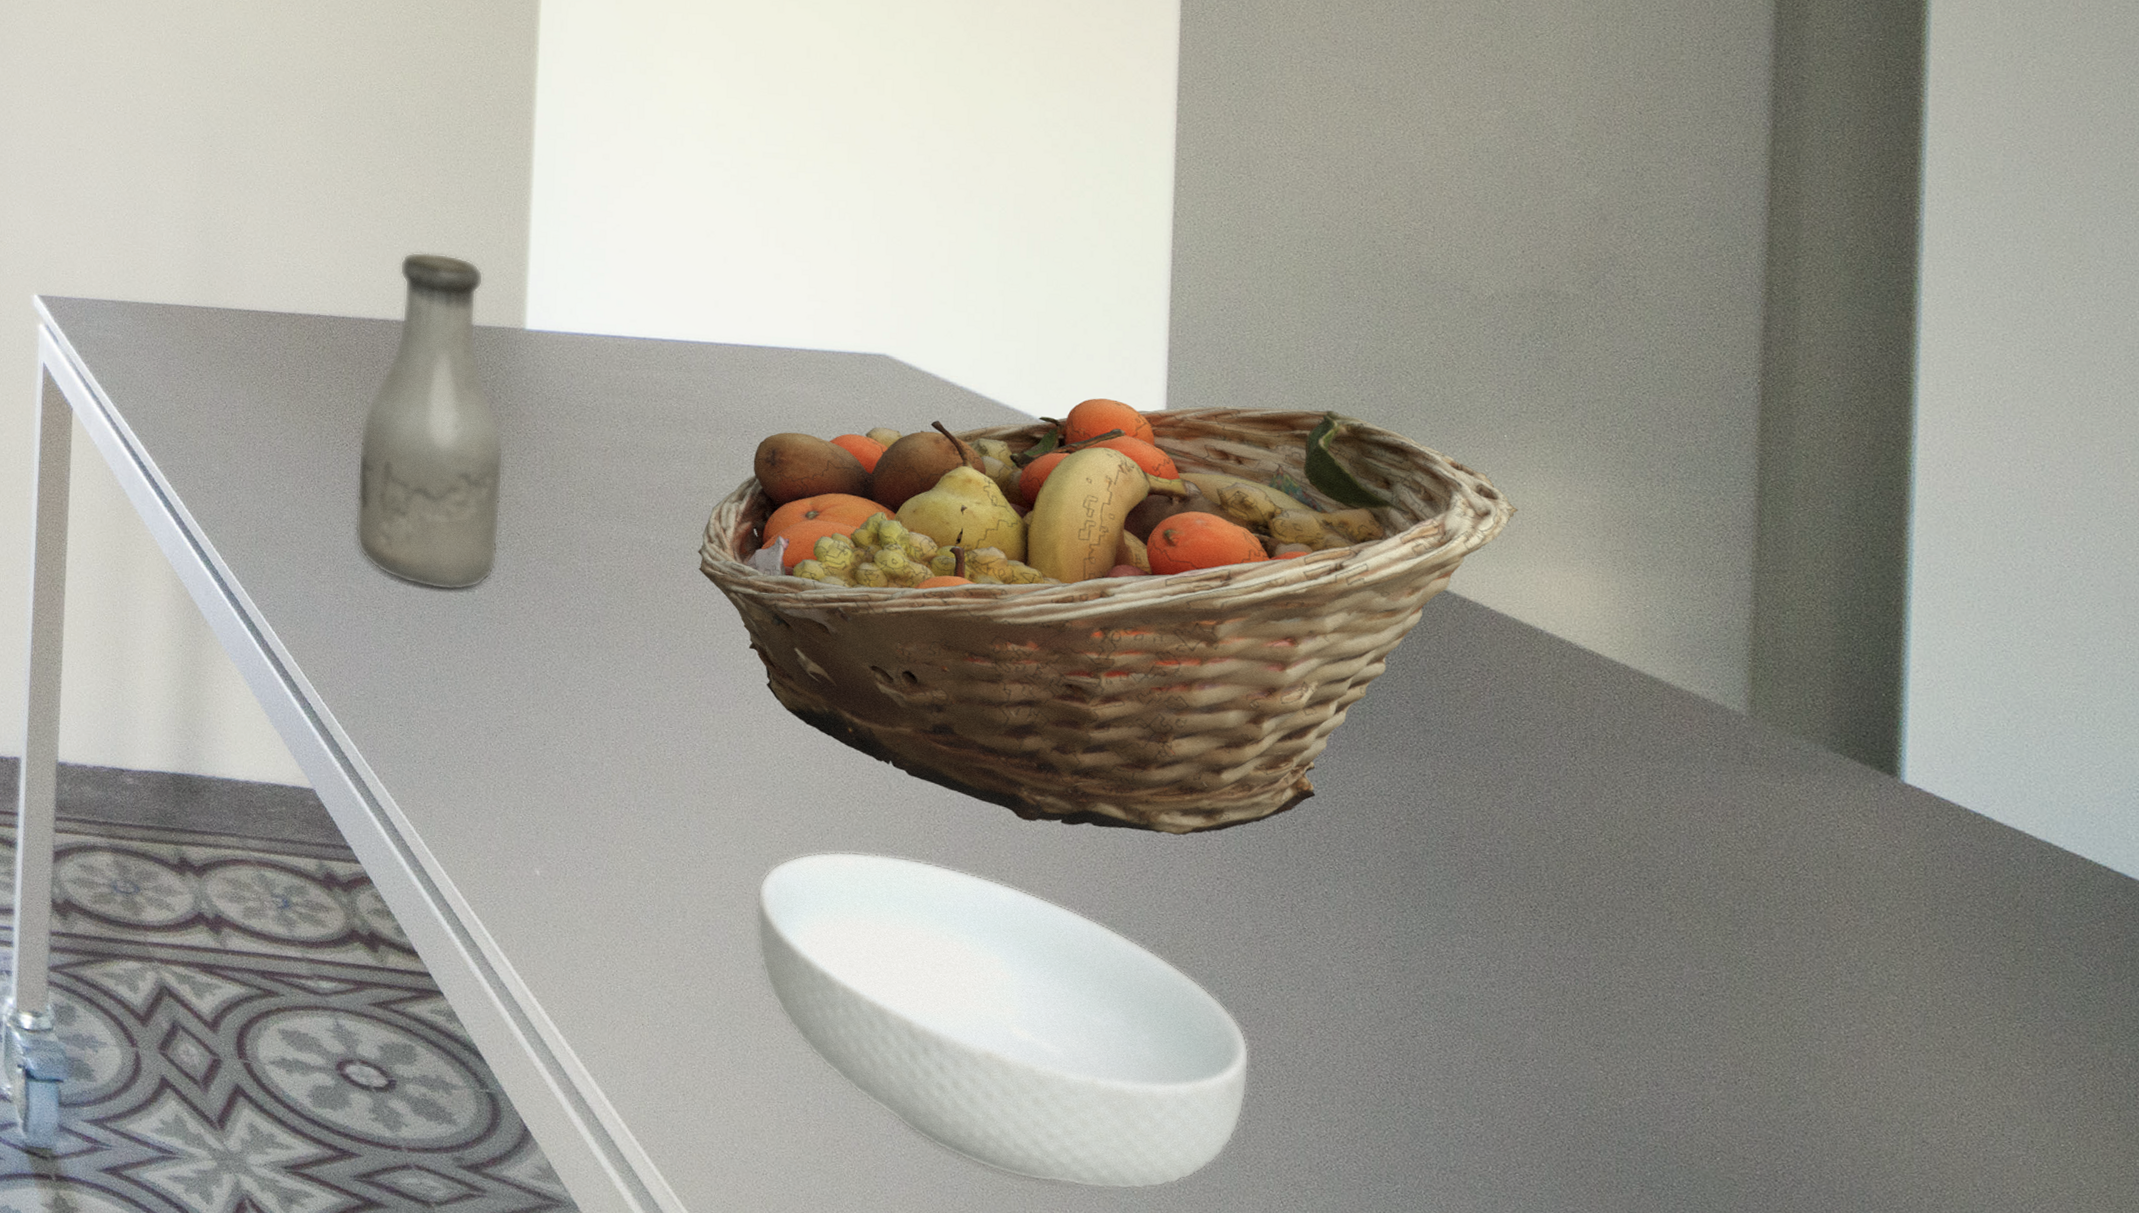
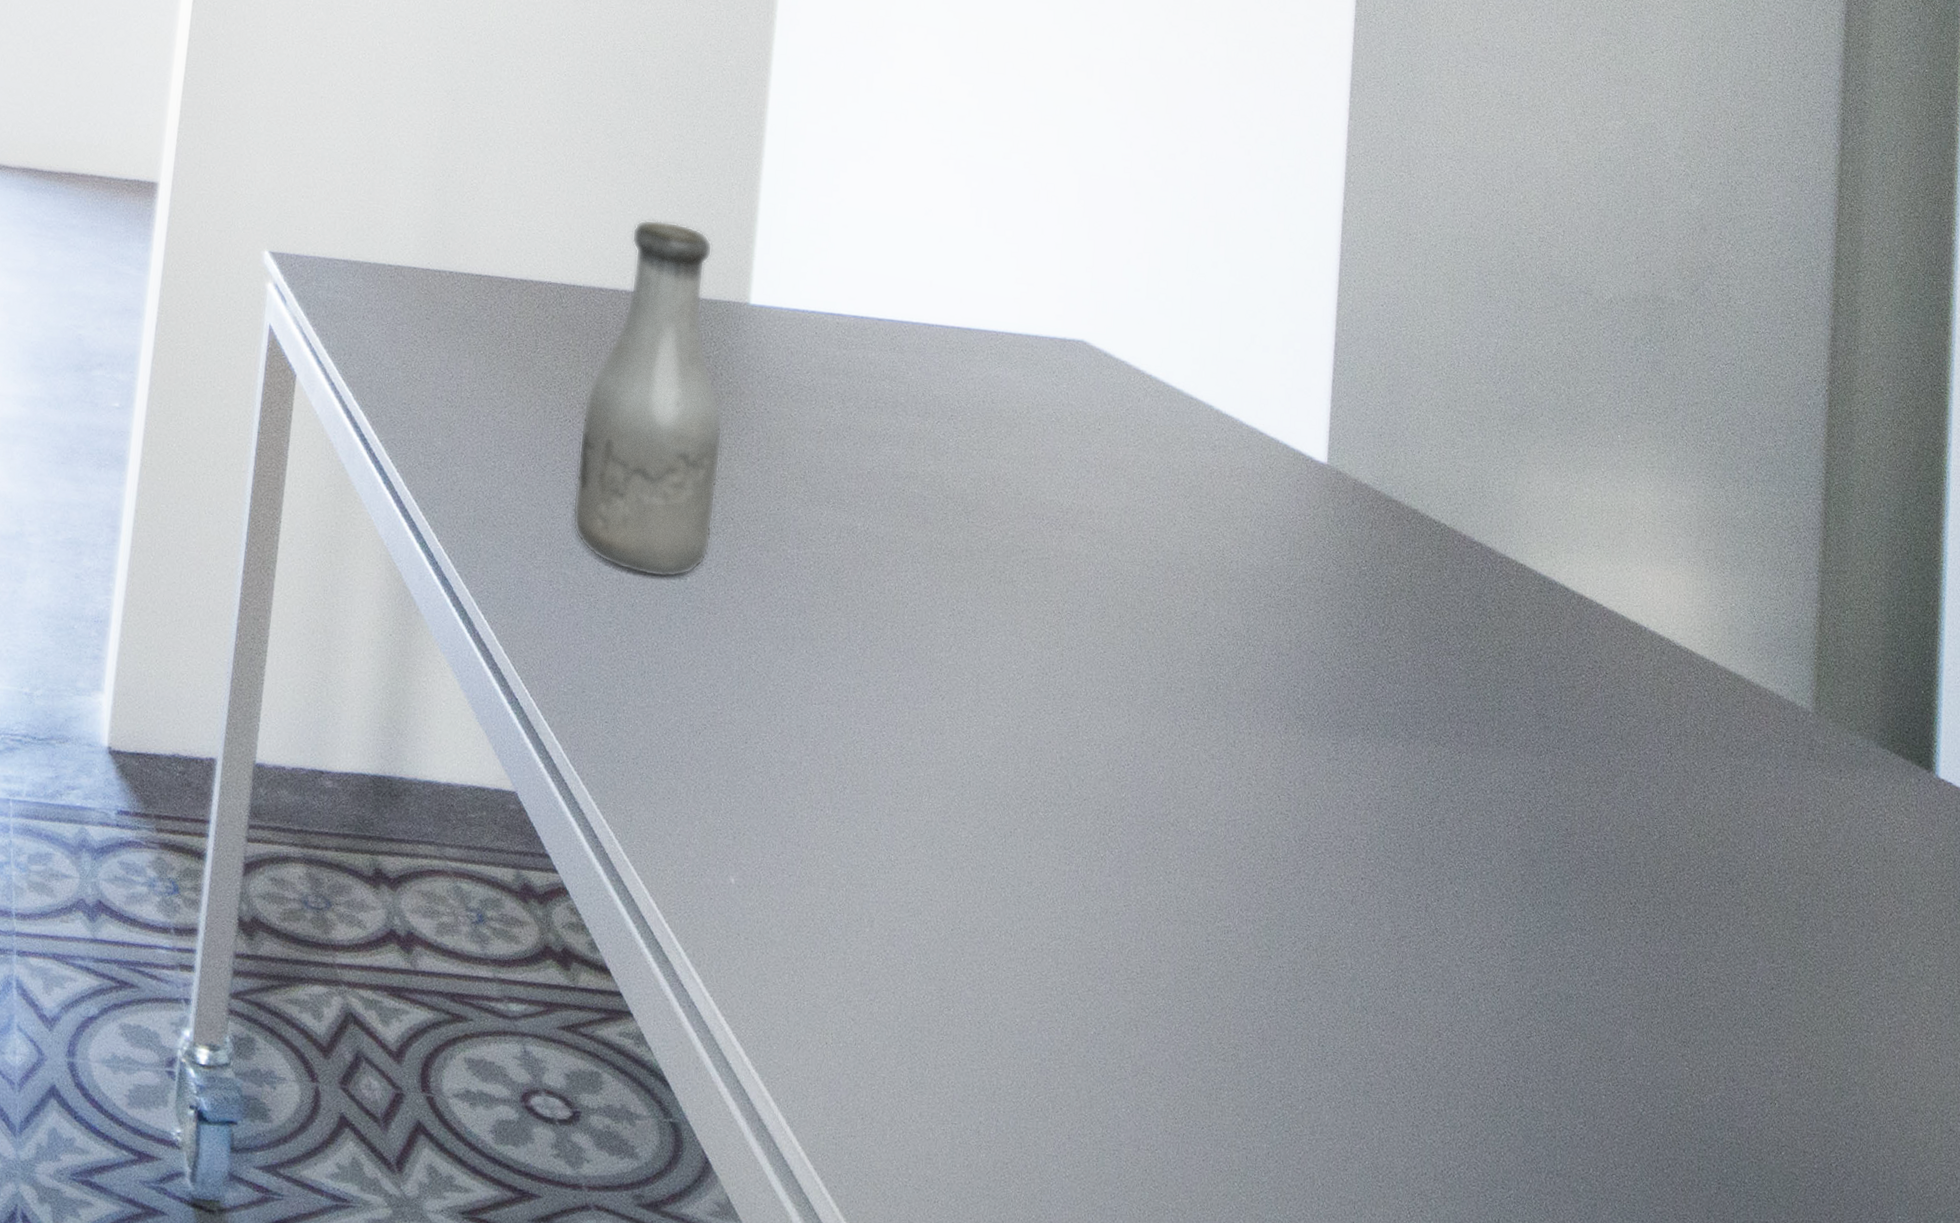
fruit basket: present [698,398,1519,835] -> none [902,390,1629,834]
cereal bowl: present [755,851,1250,1190] -> none [938,854,1385,1206]

